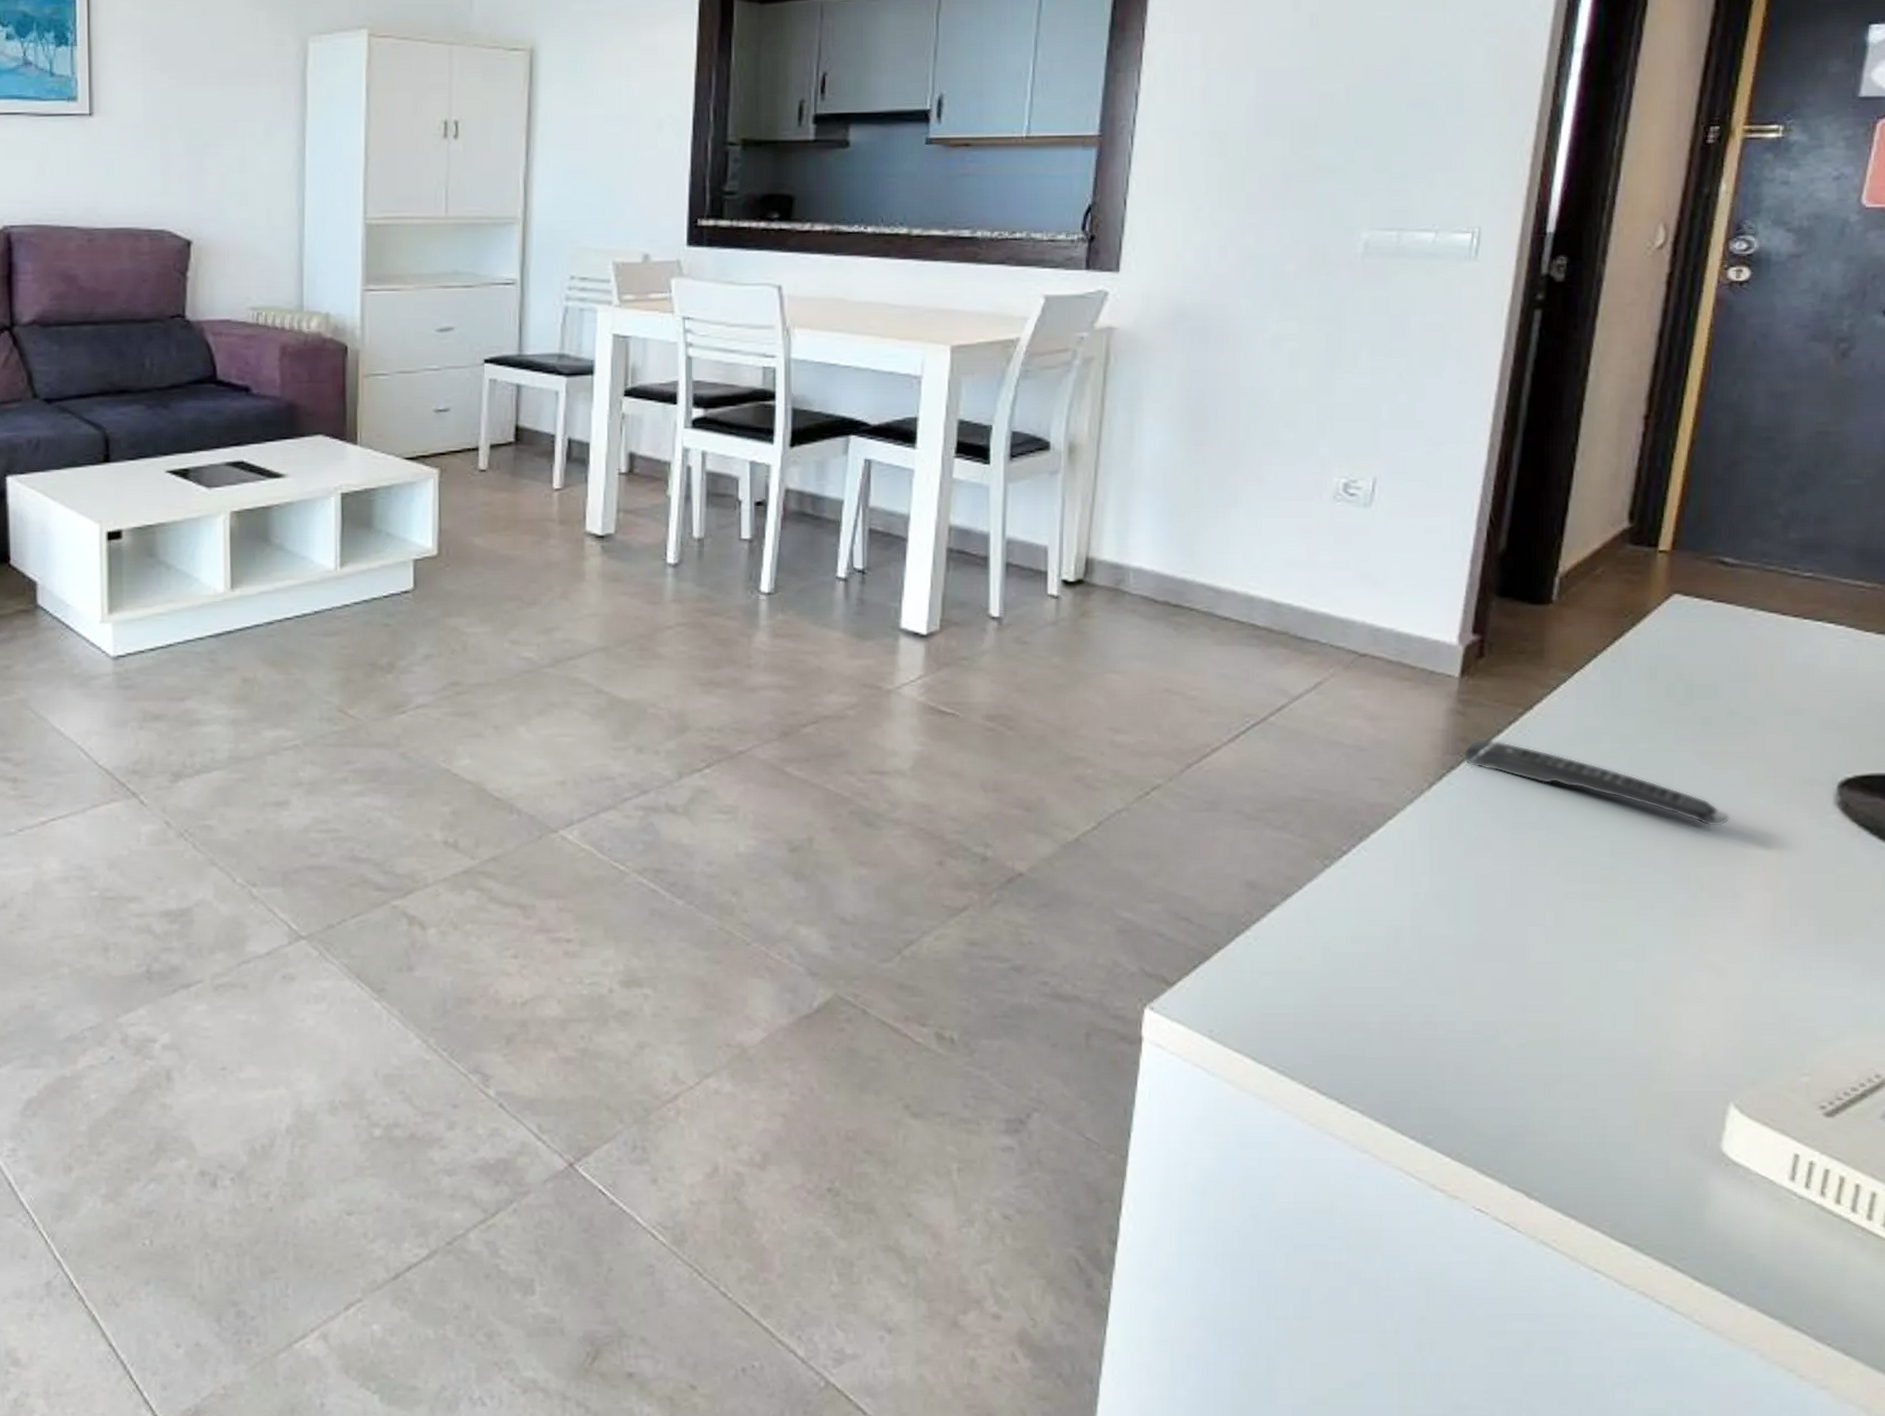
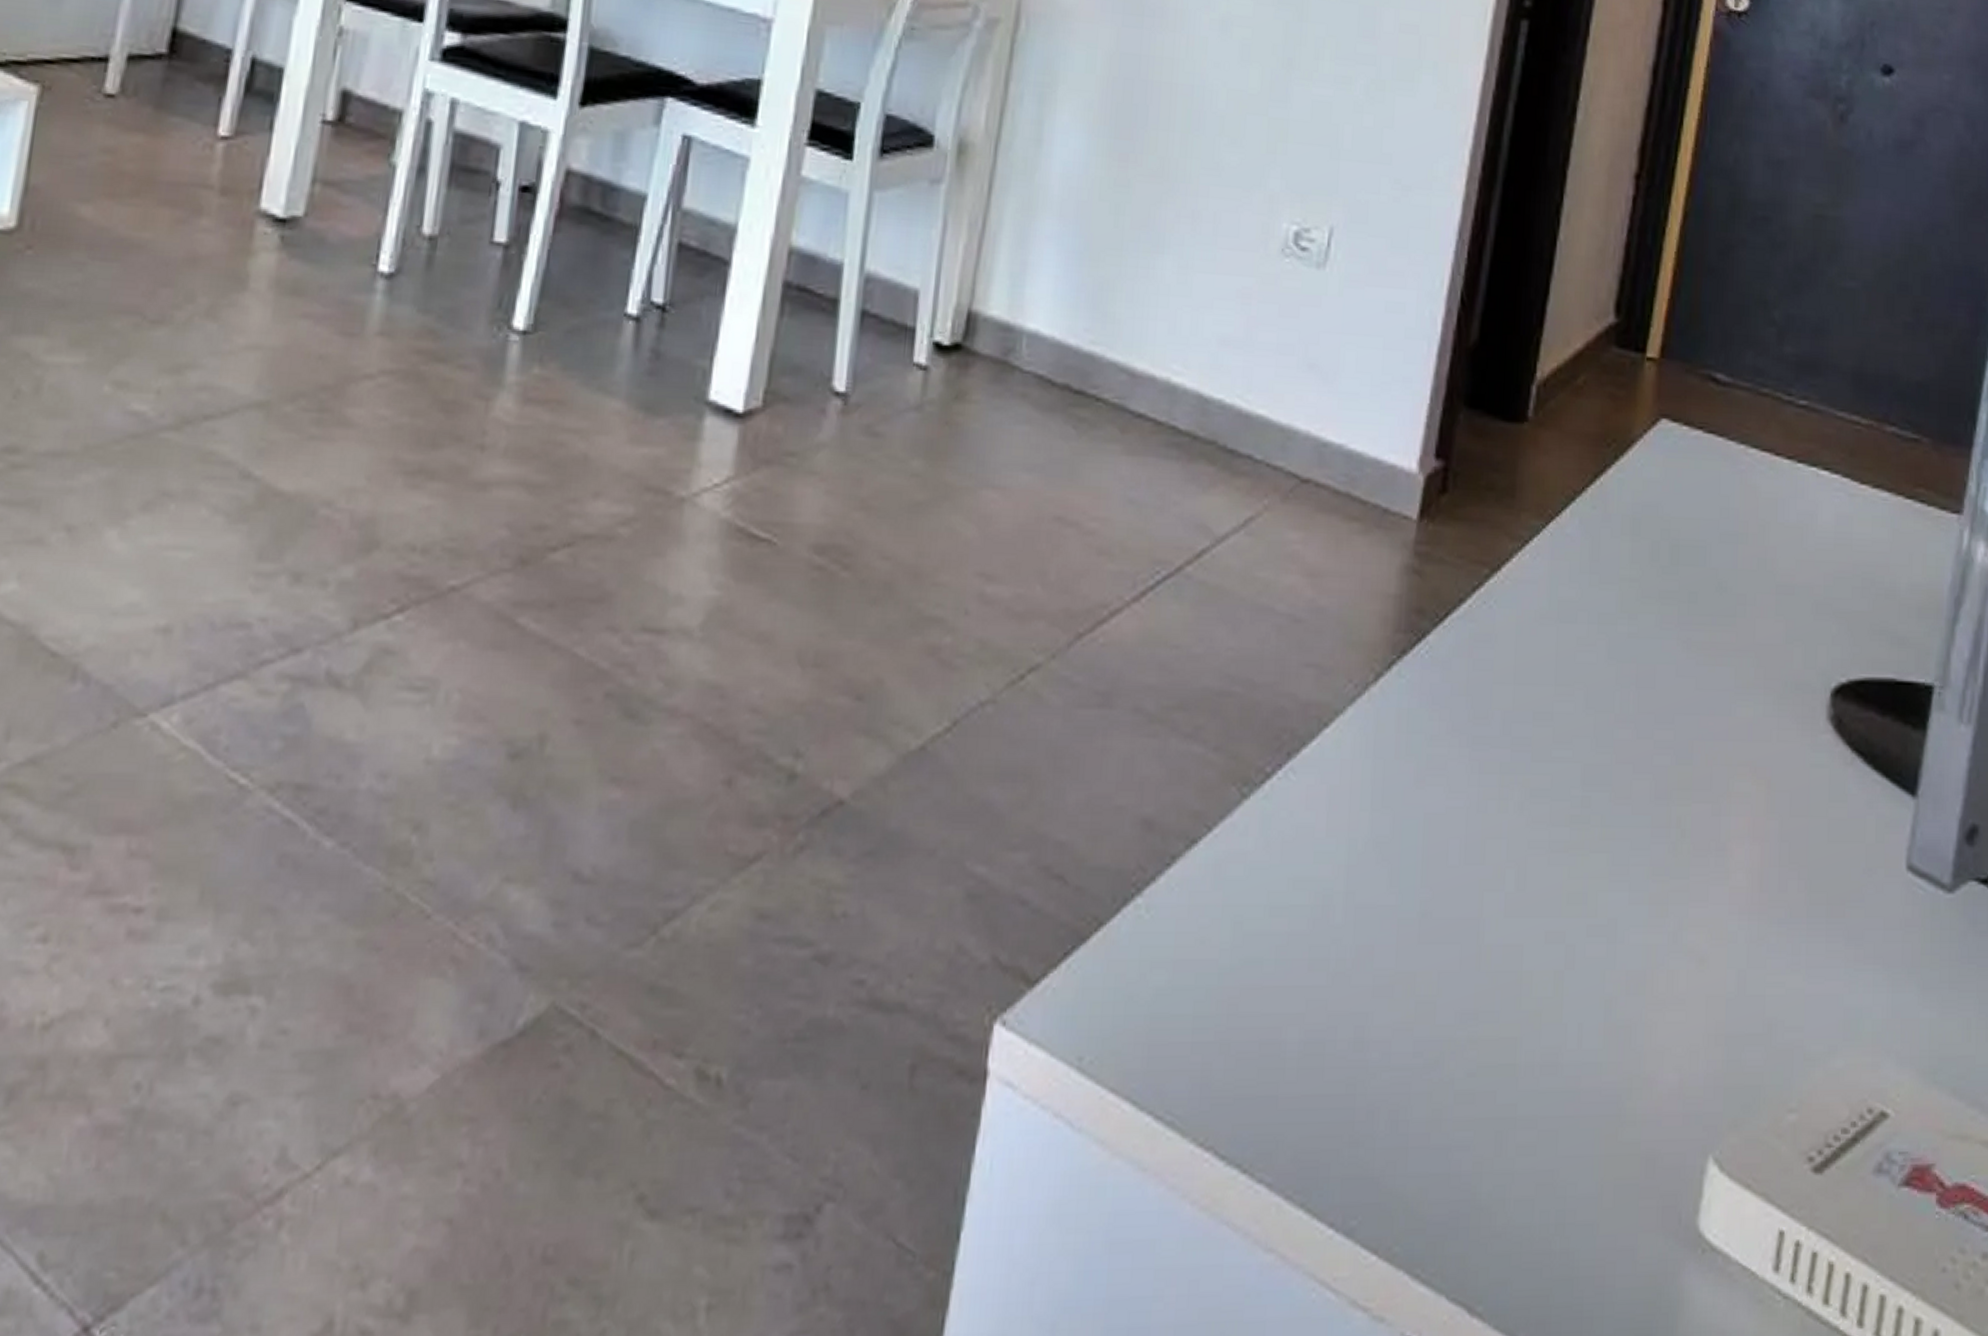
remote control: present [1463,738,1731,826] -> none [1417,609,1717,747]

